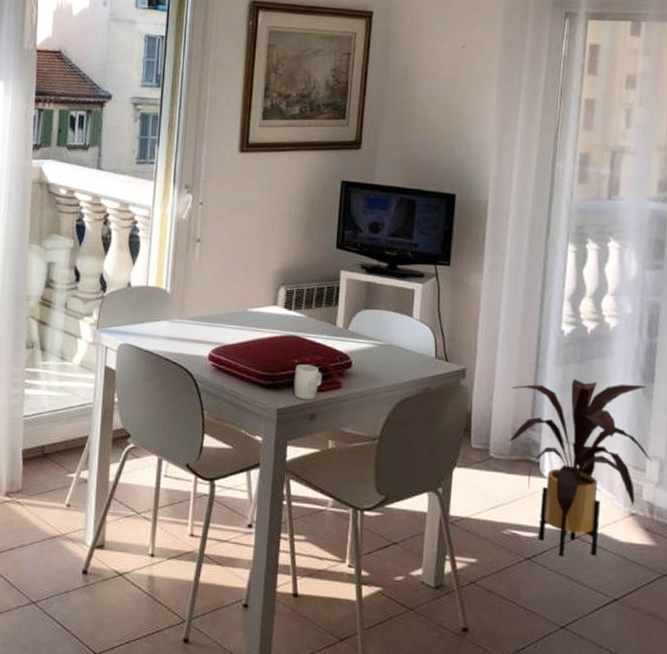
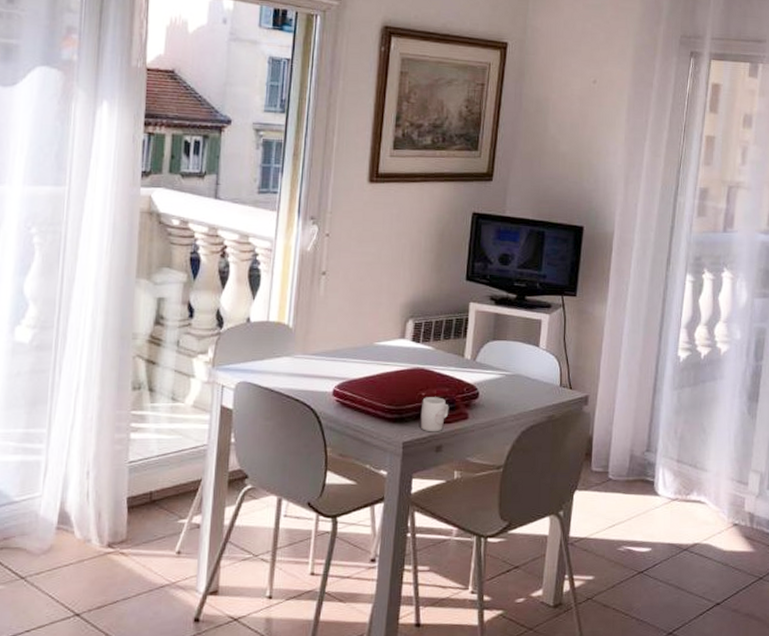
house plant: present [508,378,653,556] -> none [626,401,755,568]

